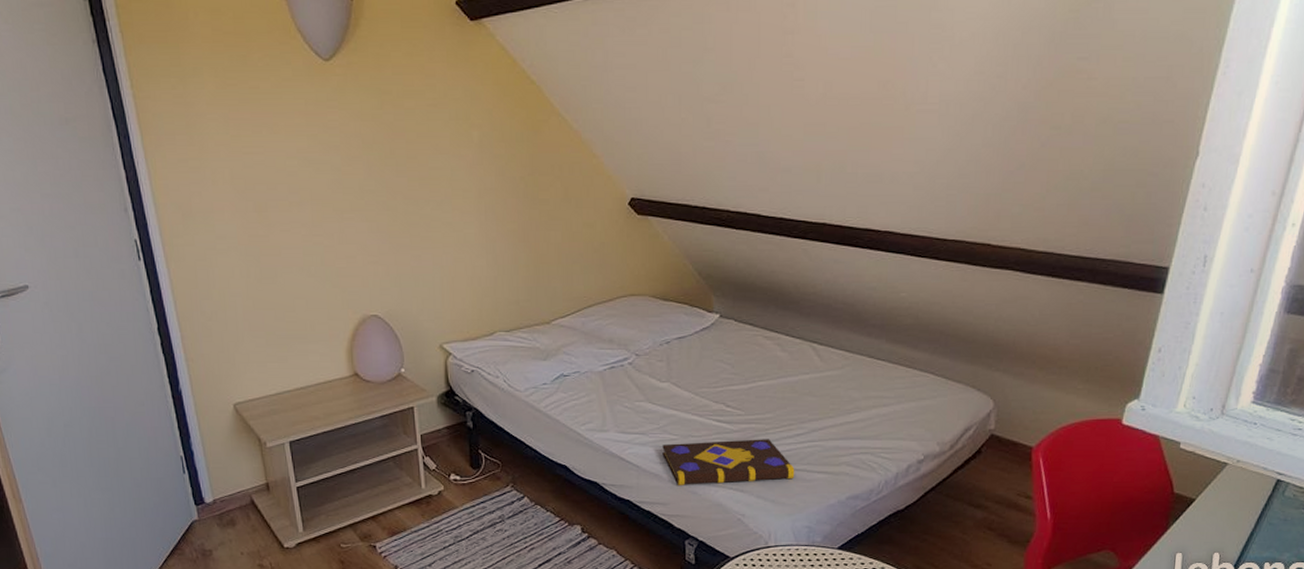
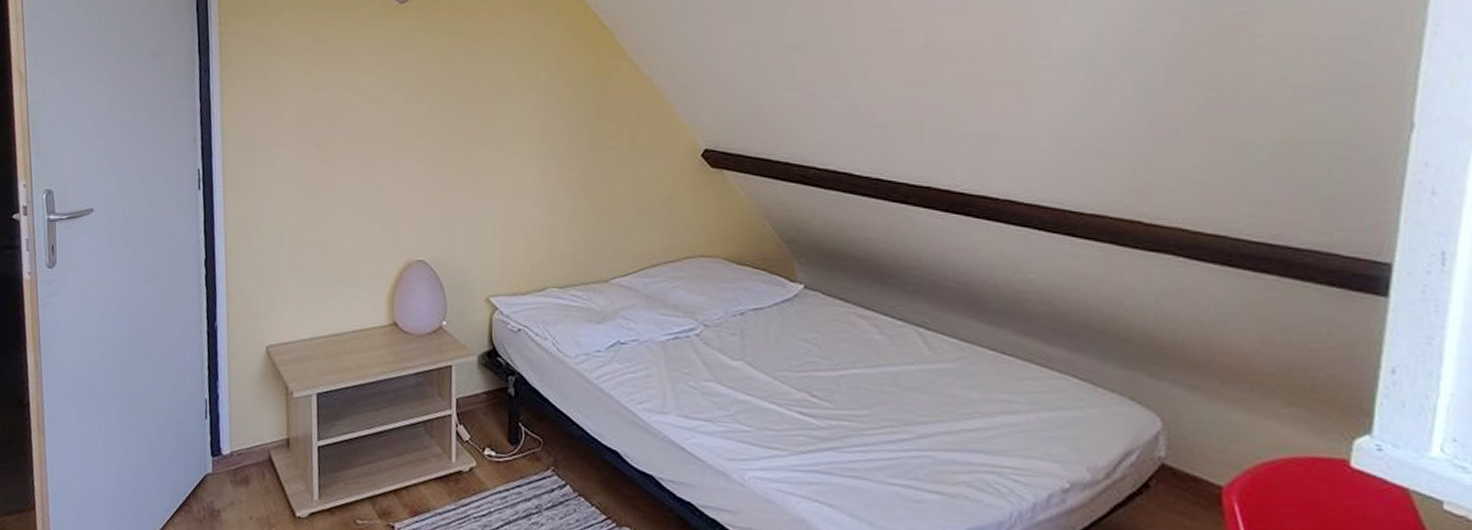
book: present [662,439,795,487] -> none [732,436,899,498]

